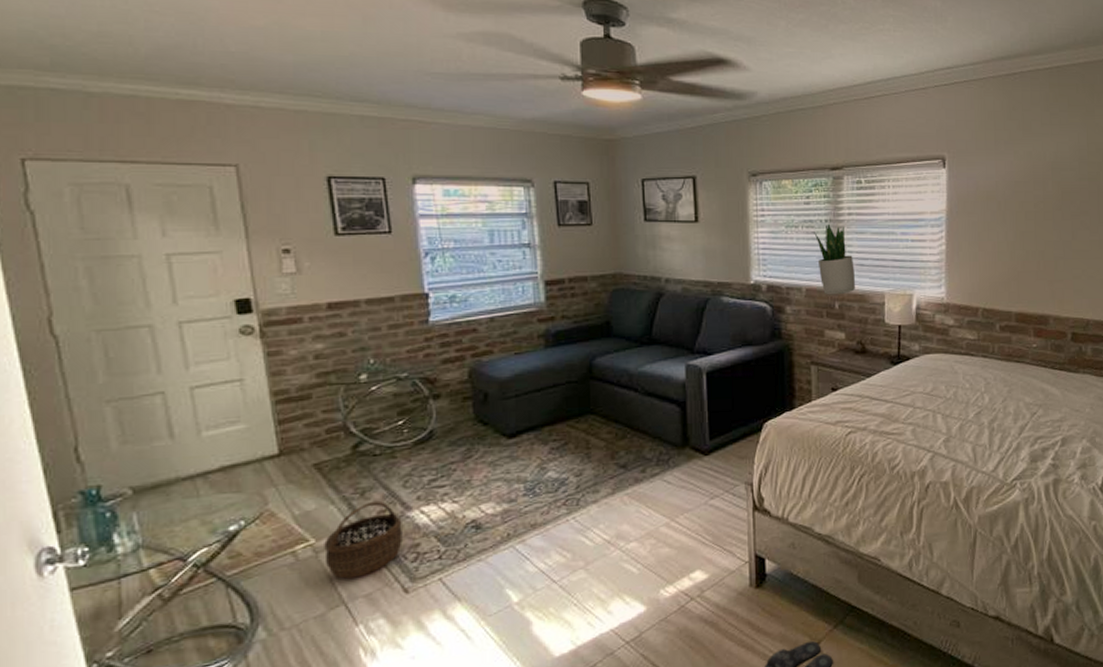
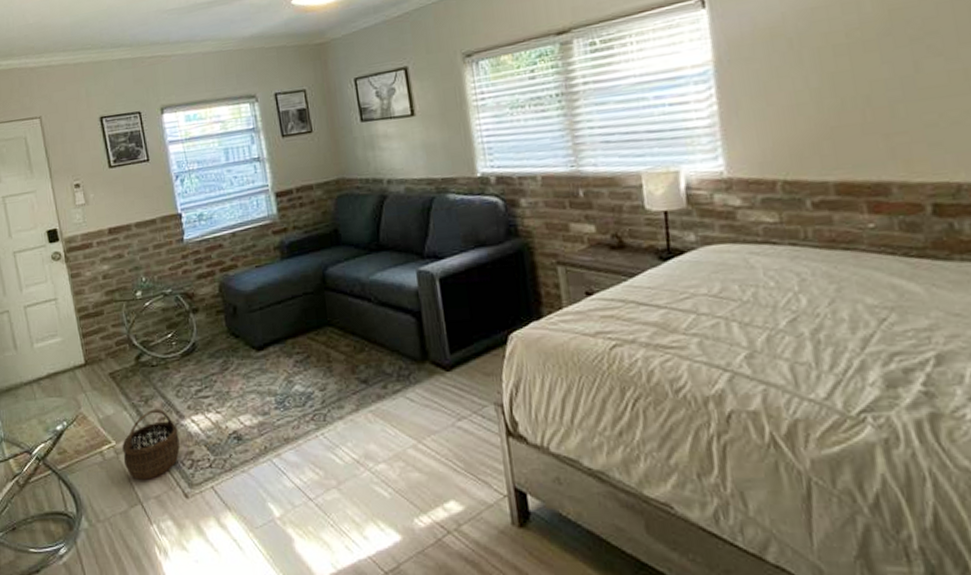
planter: present [814,223,856,295] -> none [544,98,603,182]

